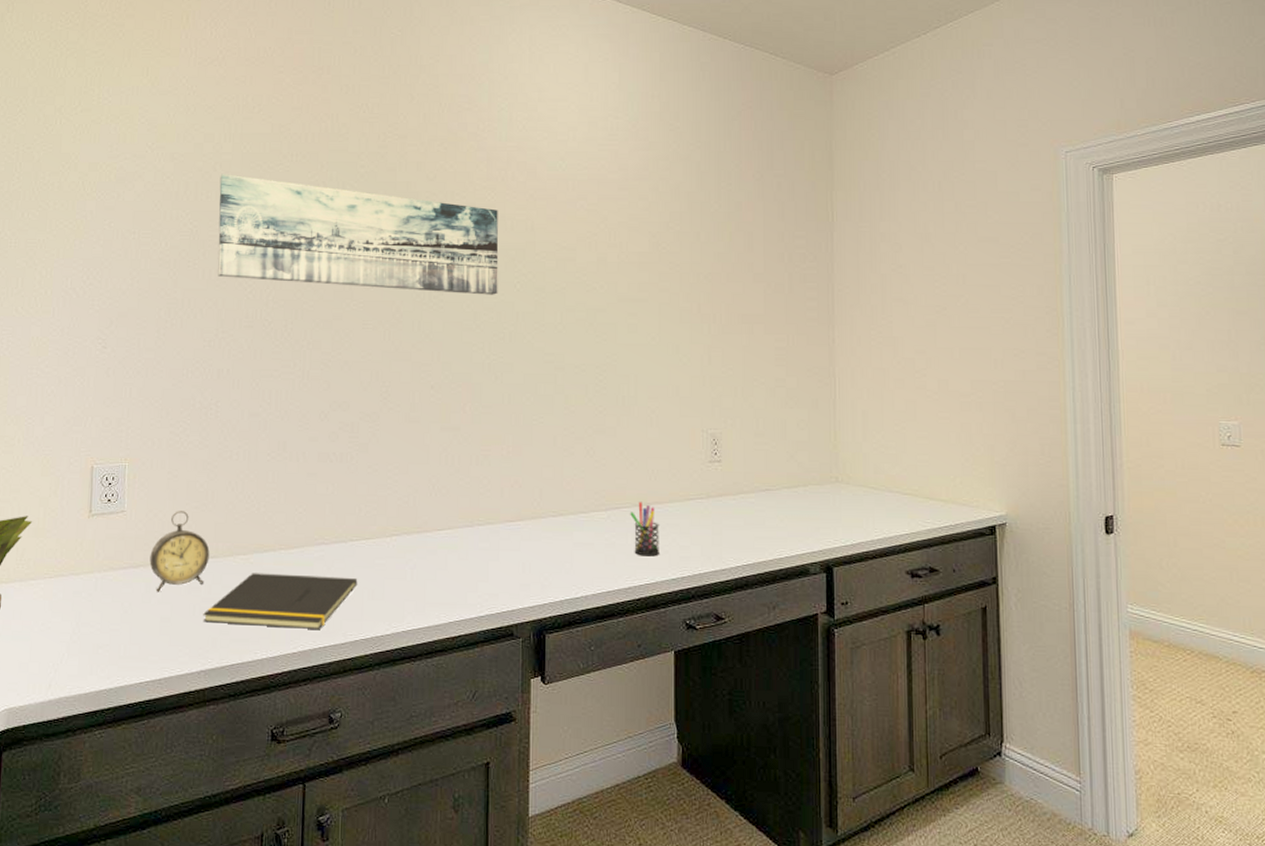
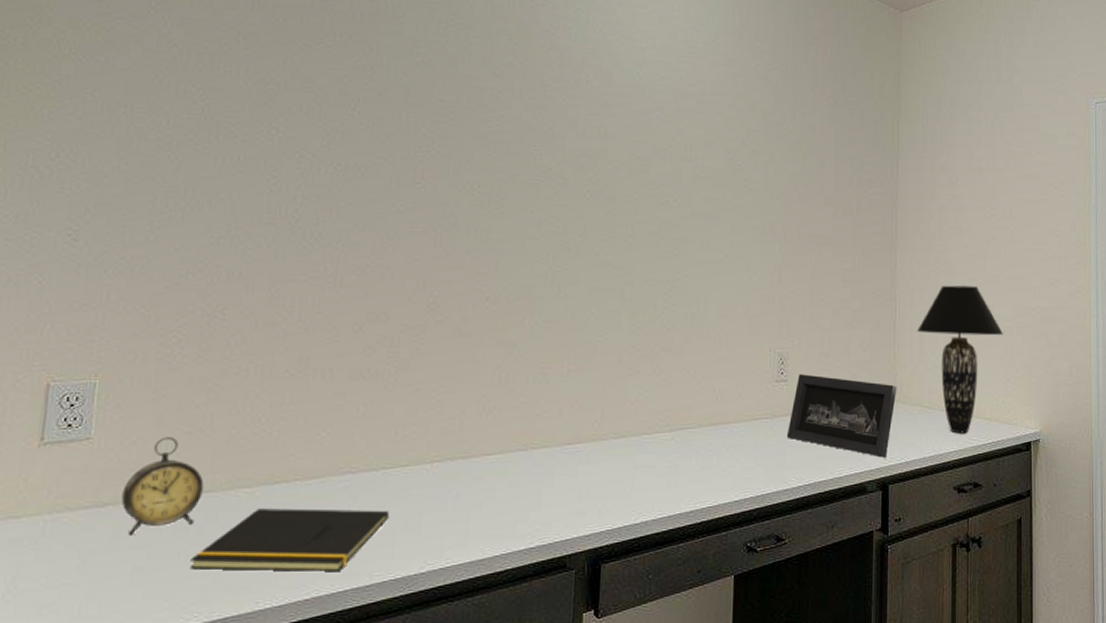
wall art: present [217,174,499,295] -> none [233,47,570,203]
pen holder: present [630,501,659,557] -> none [695,422,724,478]
picture frame: none [722,454,840,540] -> present [786,374,897,458]
table lamp: none [859,360,960,516] -> present [916,285,1004,434]

